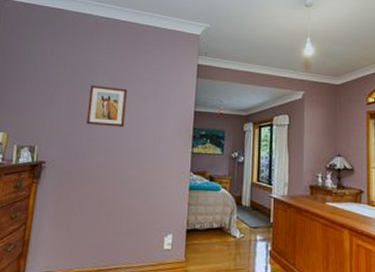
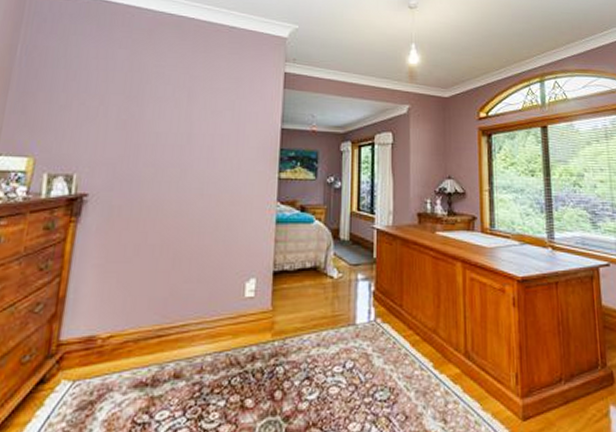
wall art: present [86,85,128,128] -> none [143,96,198,149]

